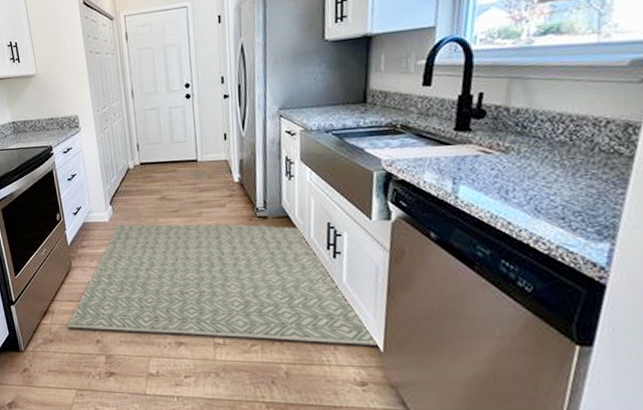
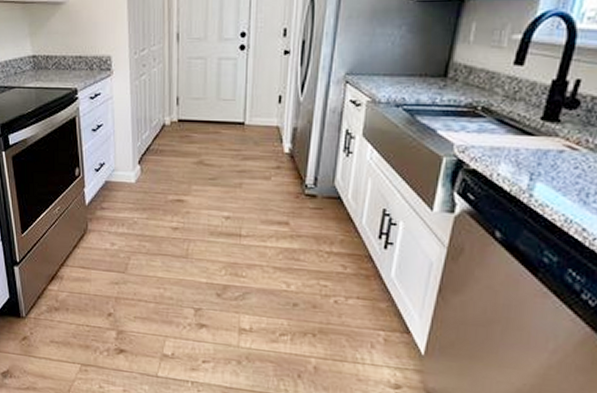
rug: present [67,223,378,346] -> none [77,187,419,348]

